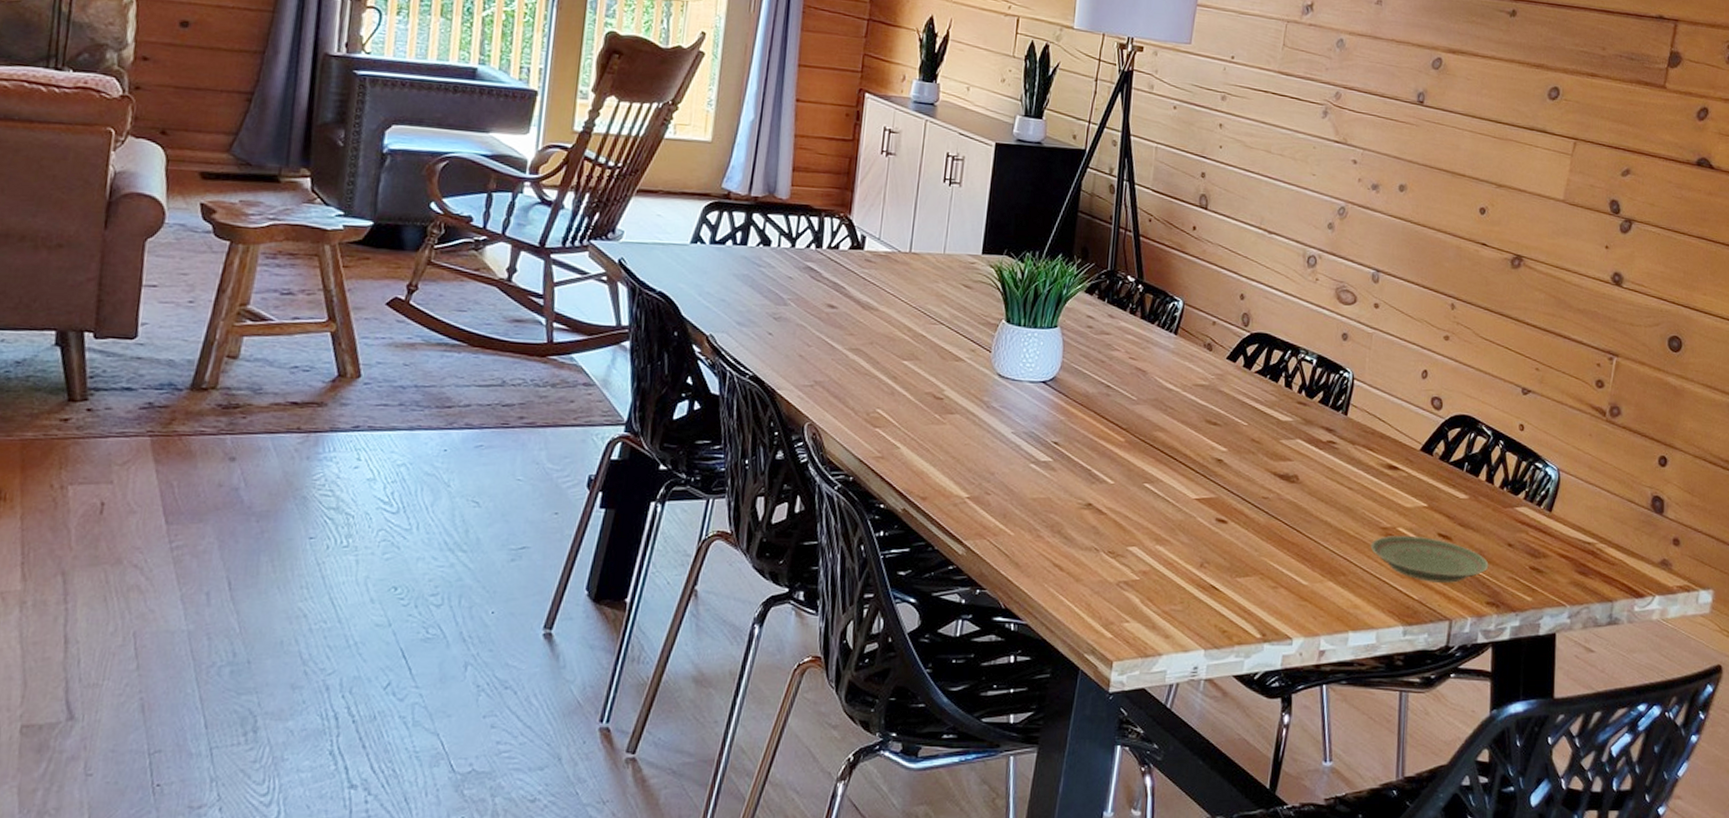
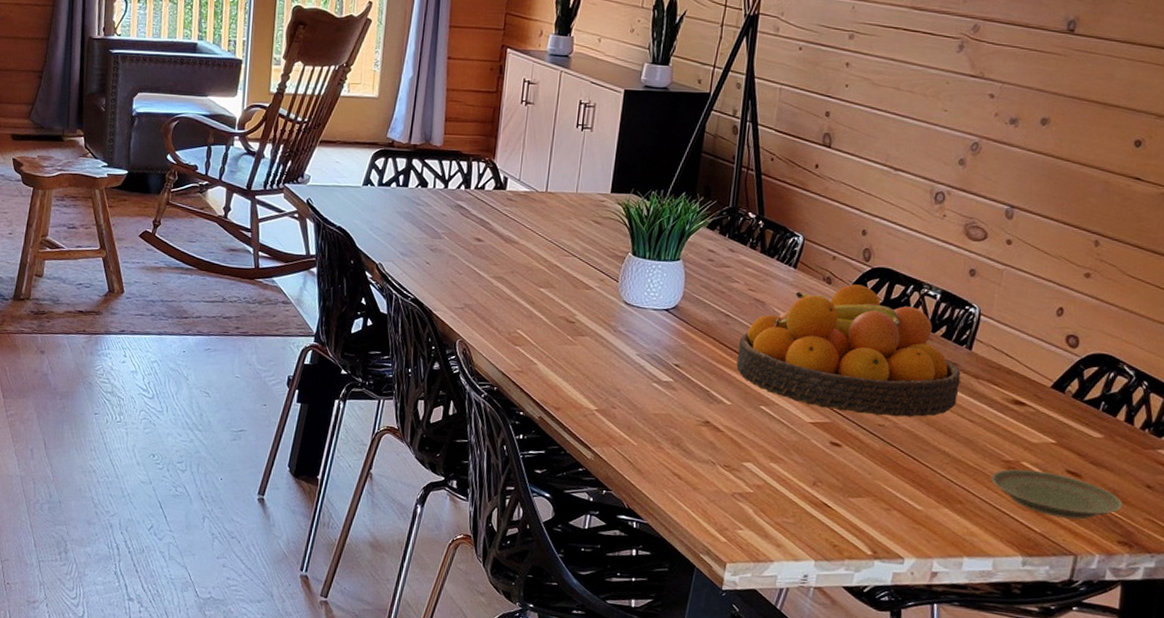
fruit bowl: none [1119,350,1339,488] -> present [736,284,961,417]

